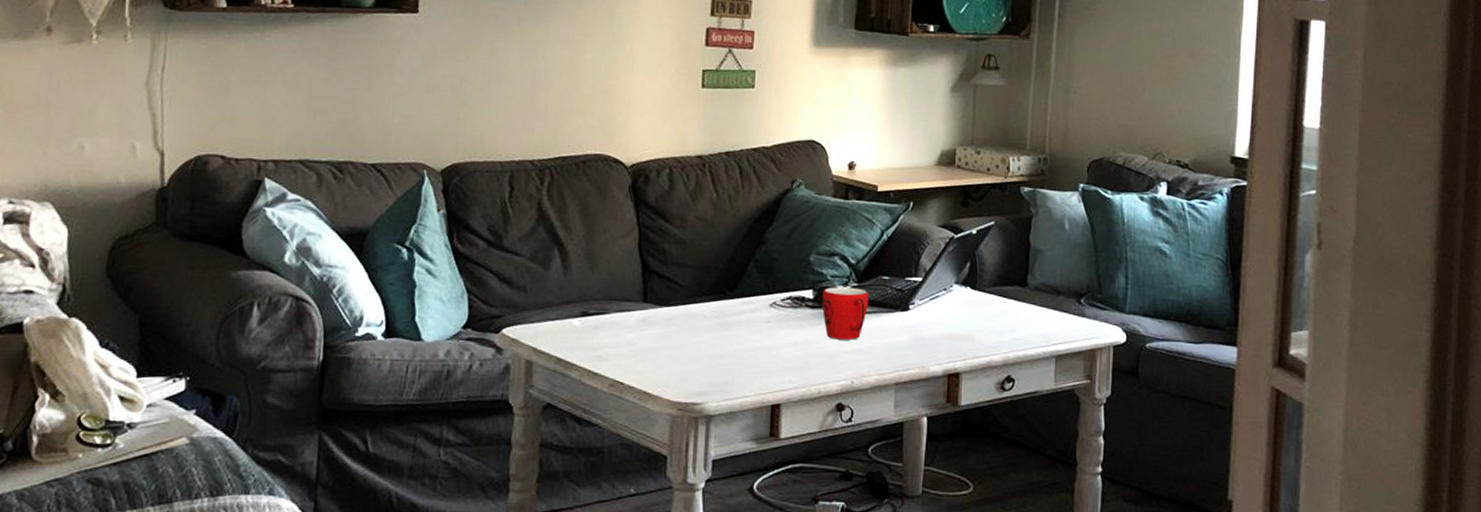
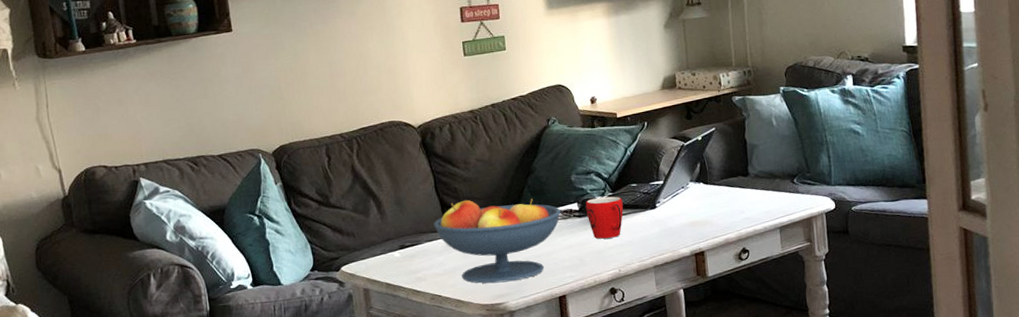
fruit bowl: none [628,266,792,378] -> present [433,199,562,284]

